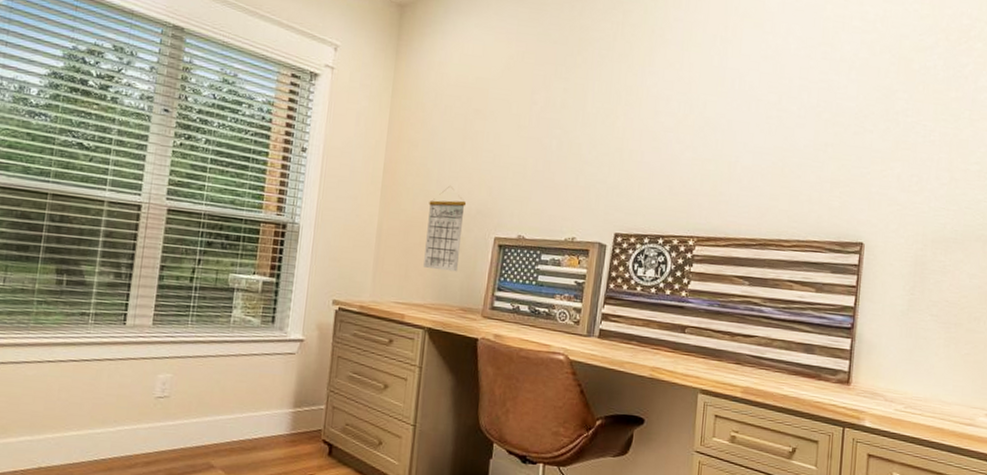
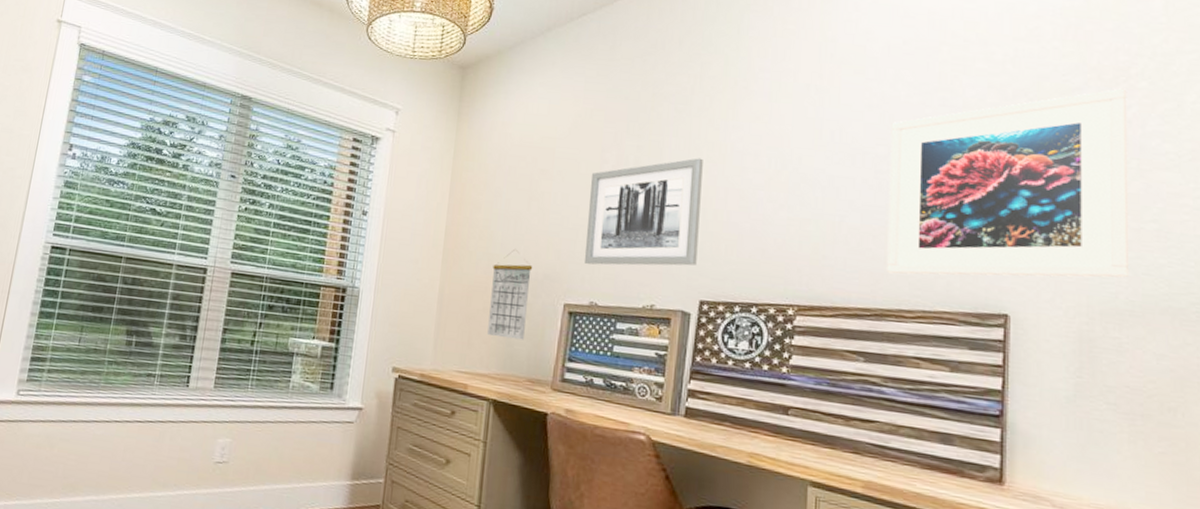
wall art: none [513,101,622,202] -> present [583,158,703,266]
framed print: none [771,48,967,211] -> present [887,88,1130,278]

